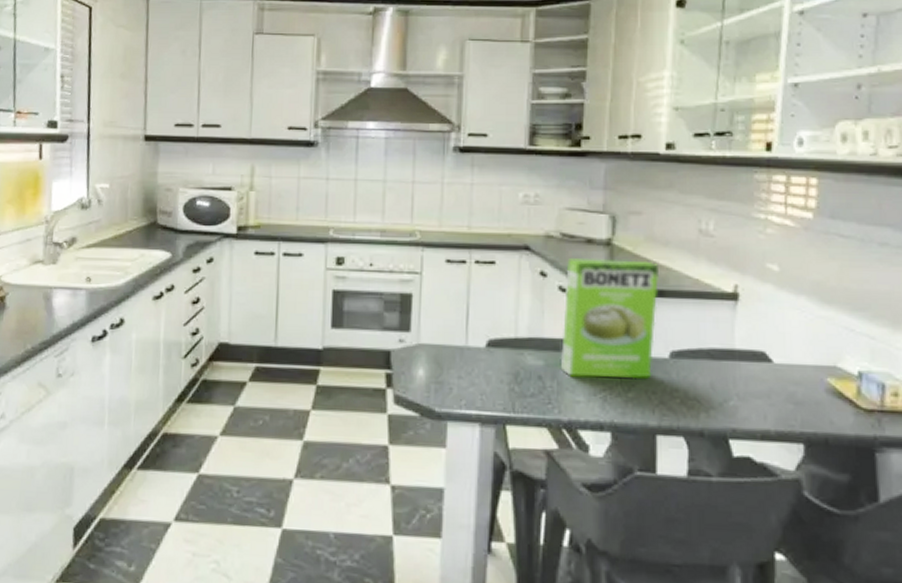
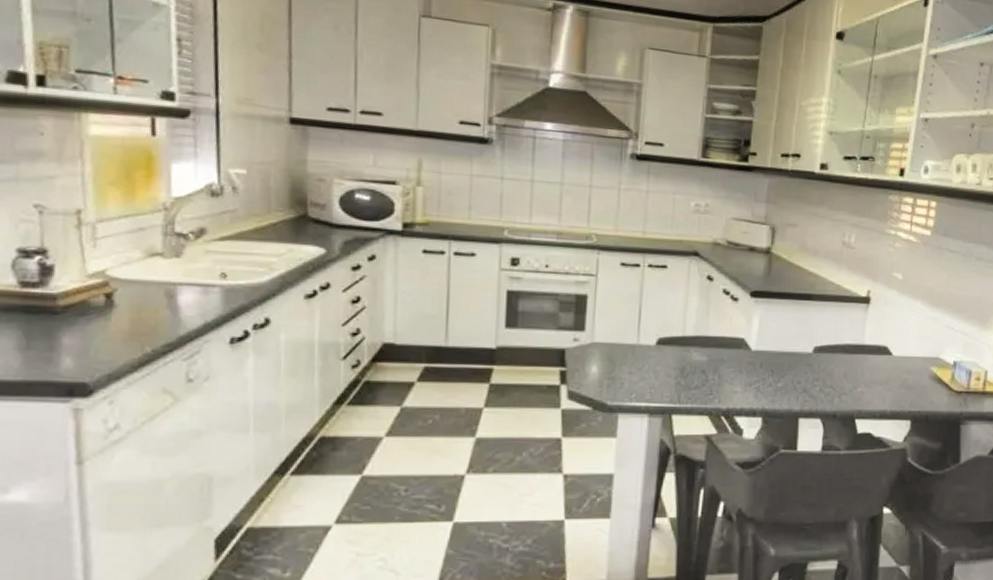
cake mix box: present [560,258,659,378] -> none [721,264,808,371]

